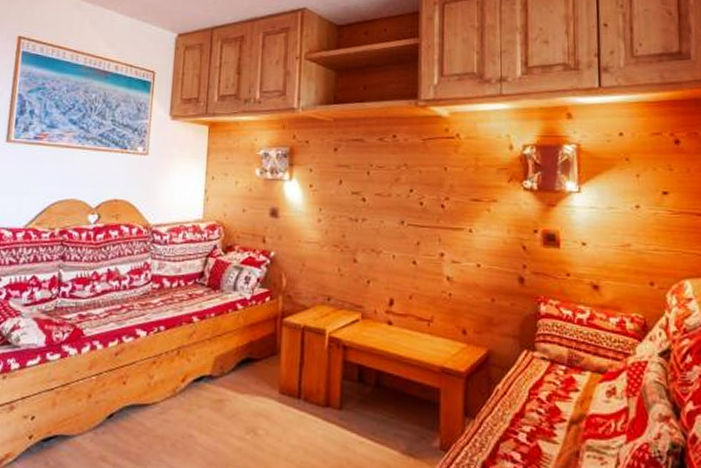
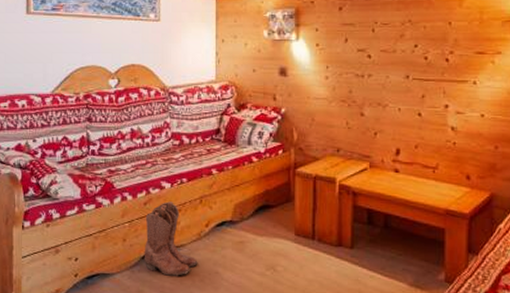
boots: none [110,352,171,440] -> present [144,201,198,276]

